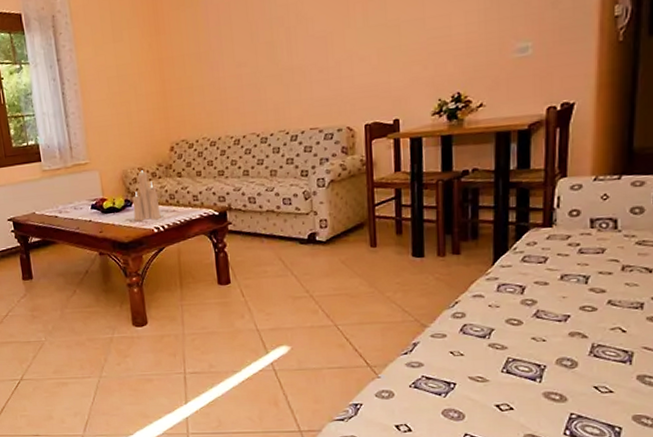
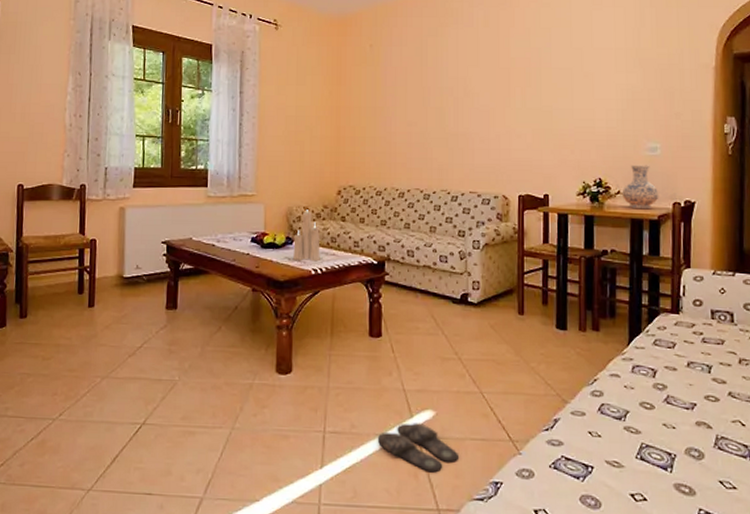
slippers: none [236,358,317,400] -> present [378,422,458,473]
vase: none [484,68,530,121] -> present [621,165,659,210]

